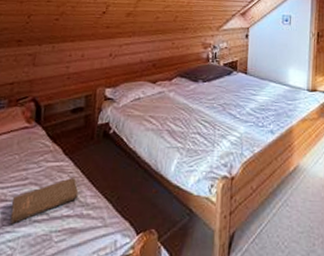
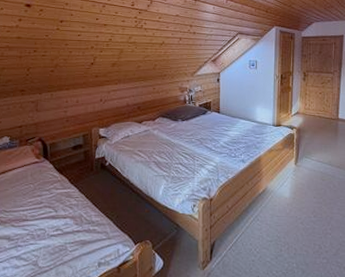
book: present [10,176,79,225] -> none [32,200,85,239]

